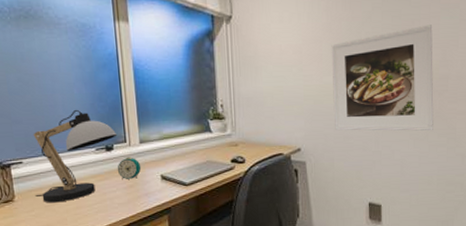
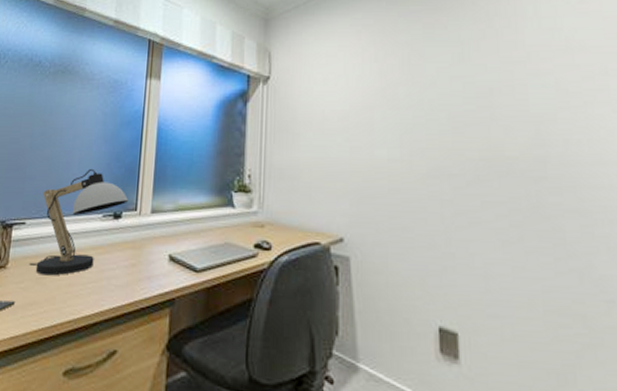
alarm clock: present [117,157,142,179] -> none [121,228,149,256]
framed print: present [331,25,434,131] -> none [385,94,530,232]

